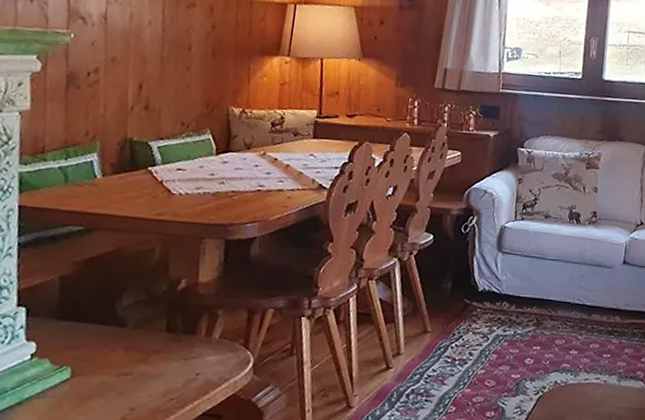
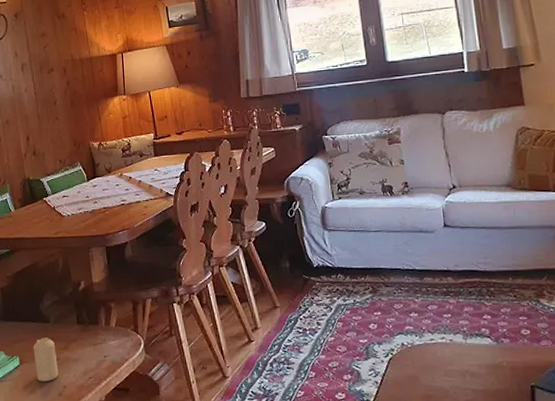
candle: none [93,345,129,401] -> present [33,337,58,382]

